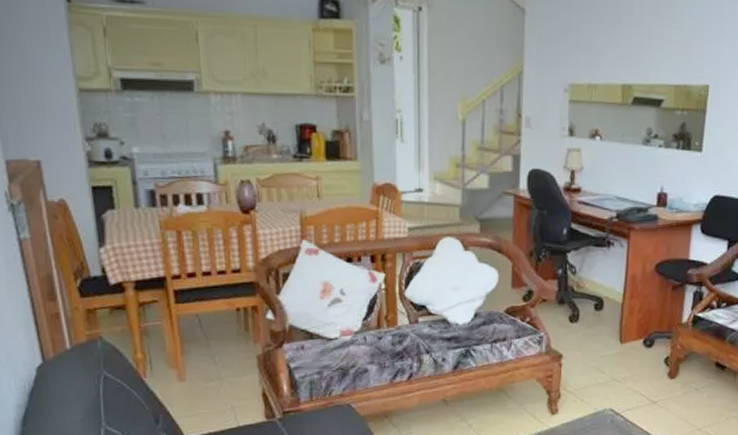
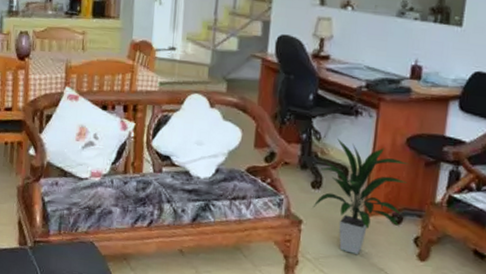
indoor plant: none [571,270,658,380] -> present [312,138,408,254]

